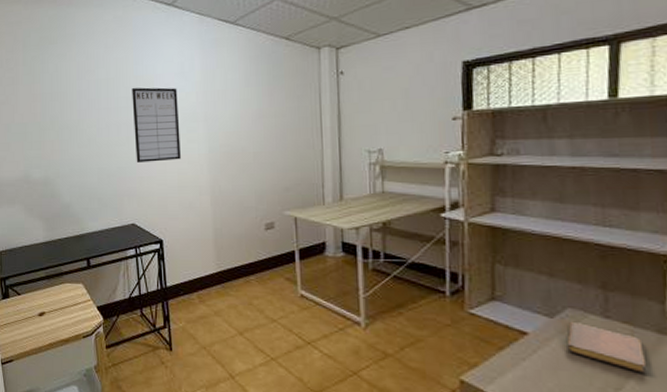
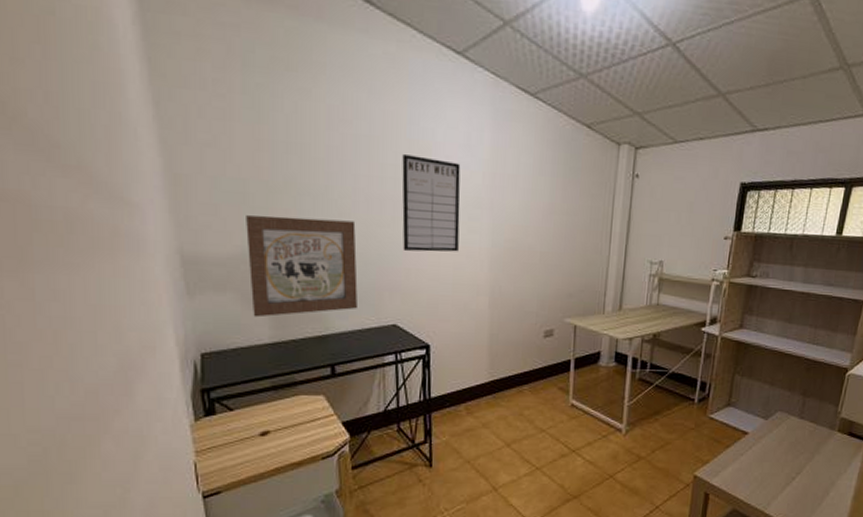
wall art: none [27,144,104,223] -> present [246,215,358,318]
notebook: present [566,321,647,373] -> none [772,422,819,460]

